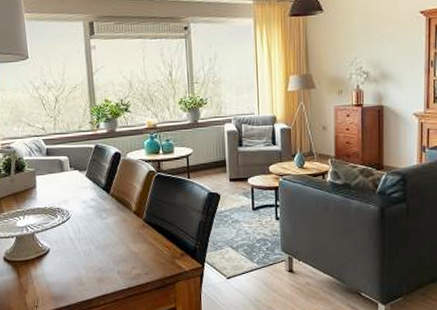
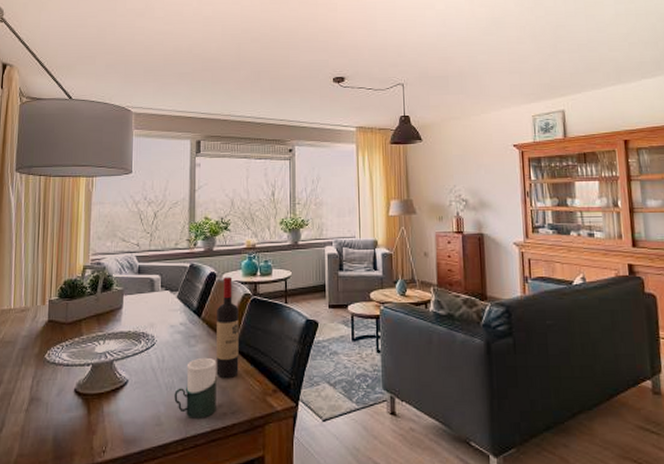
cup: none [92,228,131,279] -> present [174,357,218,418]
wine bottle: none [124,155,149,245] -> present [216,277,239,378]

